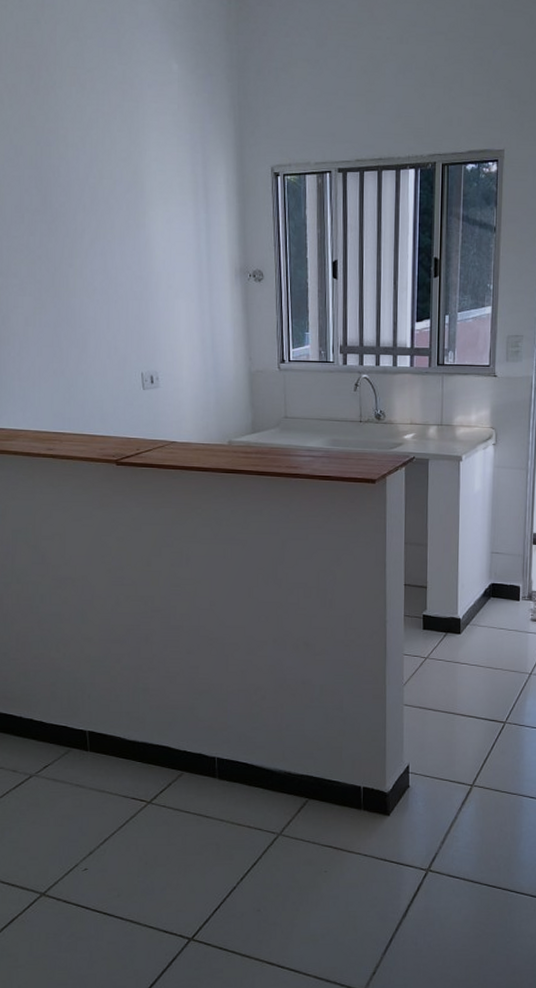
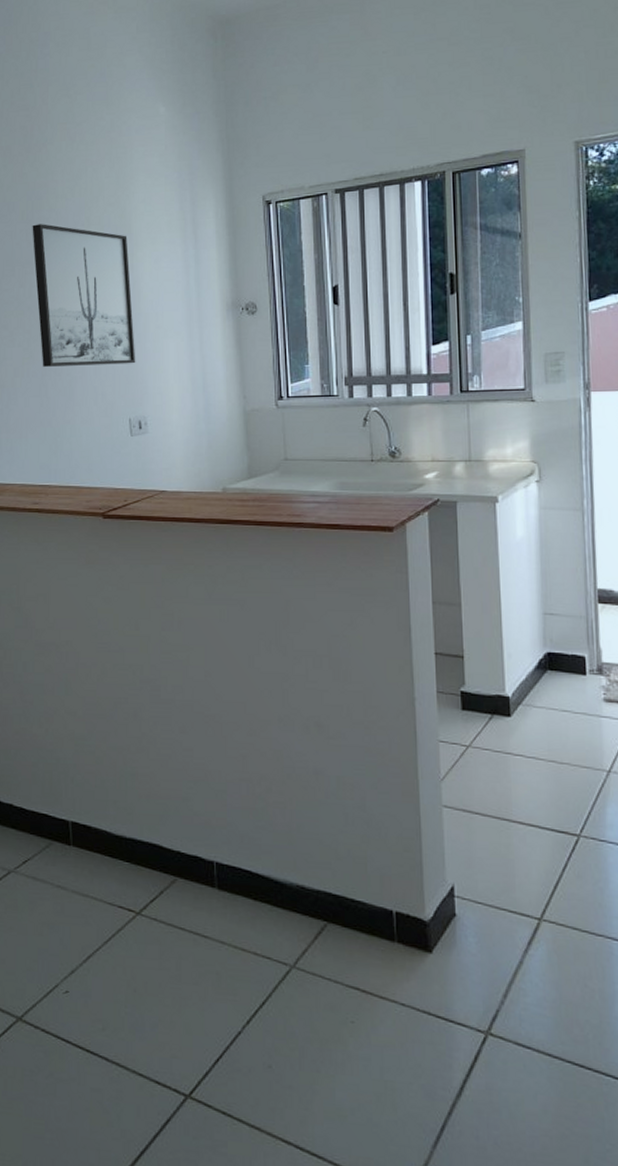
wall art: none [41,171,148,321] -> present [32,224,136,367]

